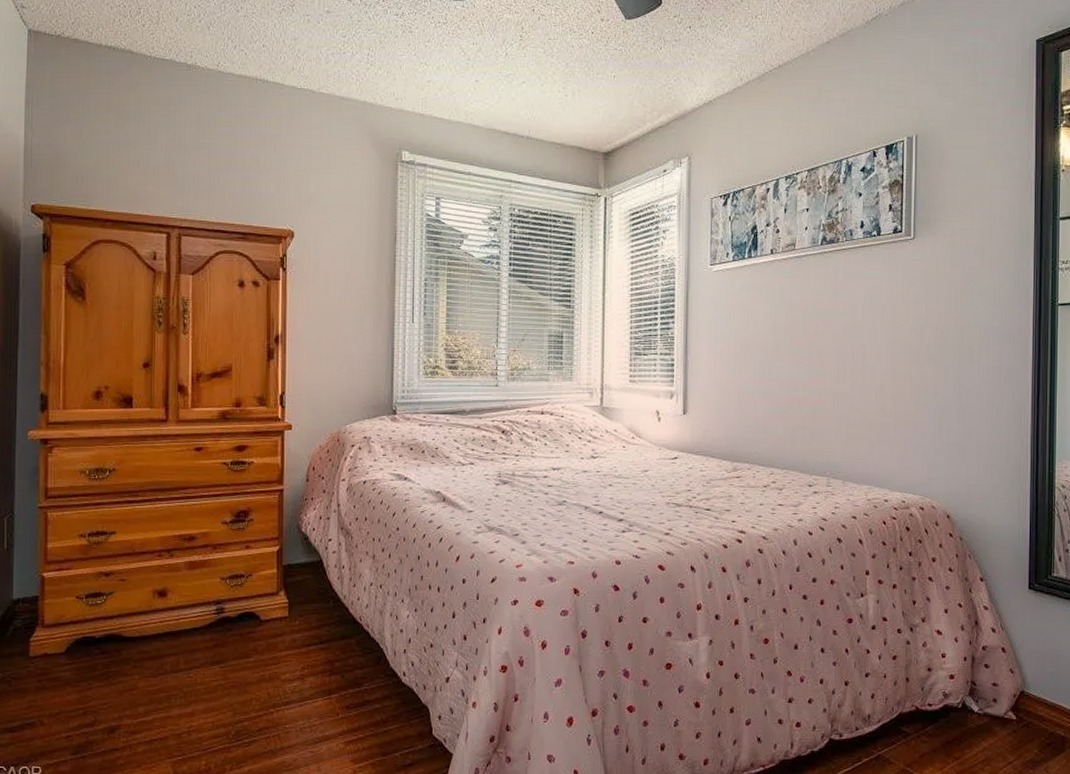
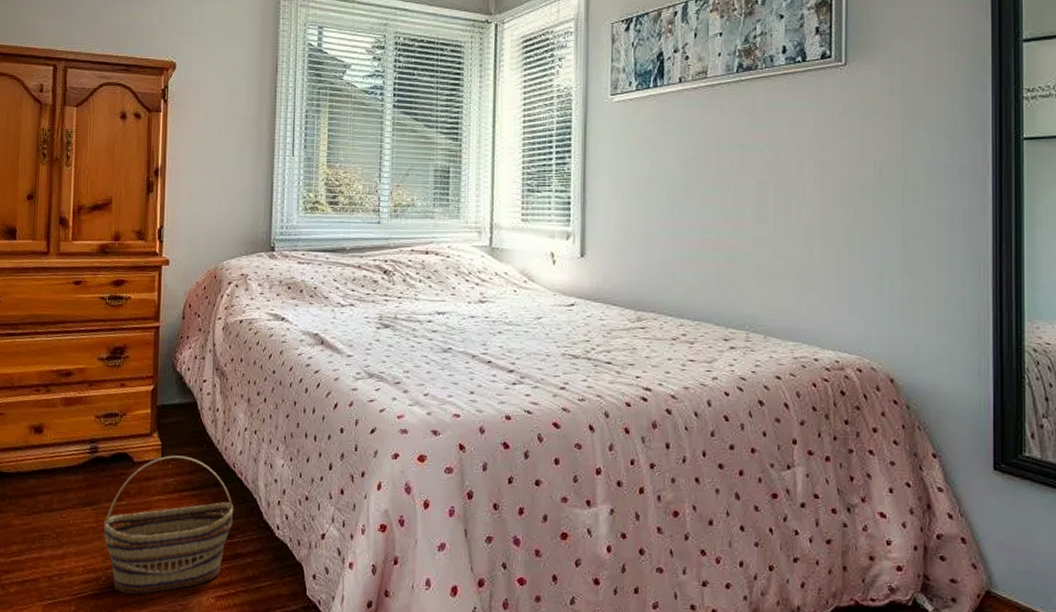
basket: none [231,612,360,745] -> present [103,455,233,595]

